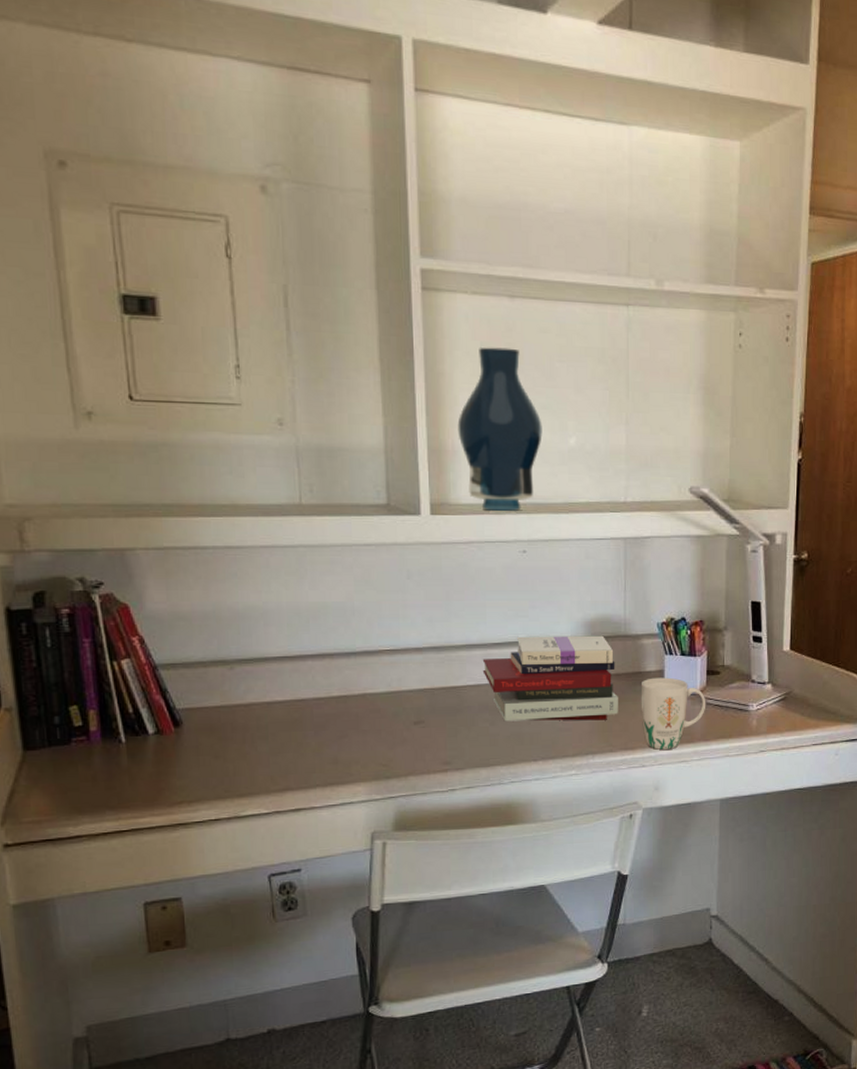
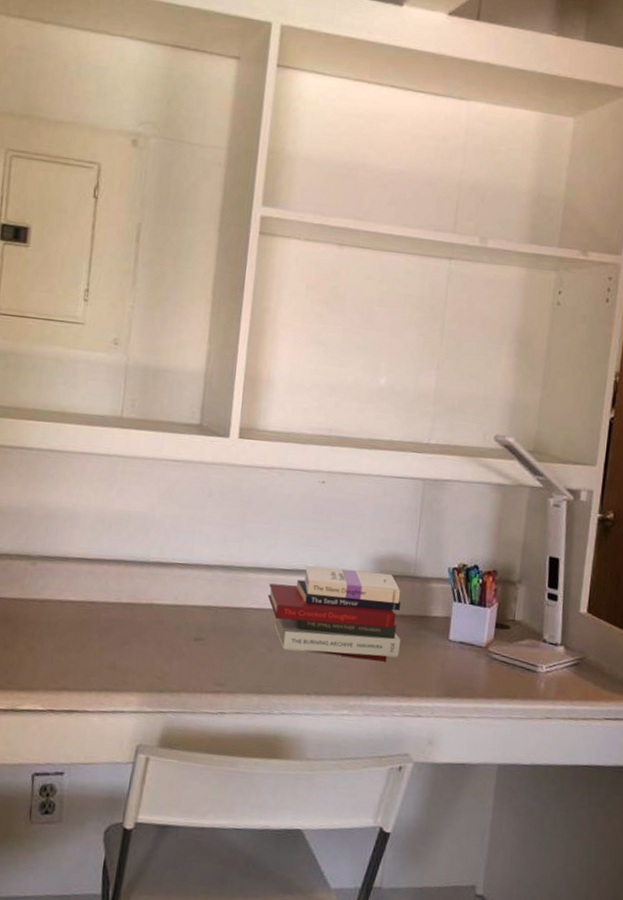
vase: present [457,347,543,512] -> none [274,288,356,443]
mug: present [640,677,706,750] -> none [422,623,493,702]

